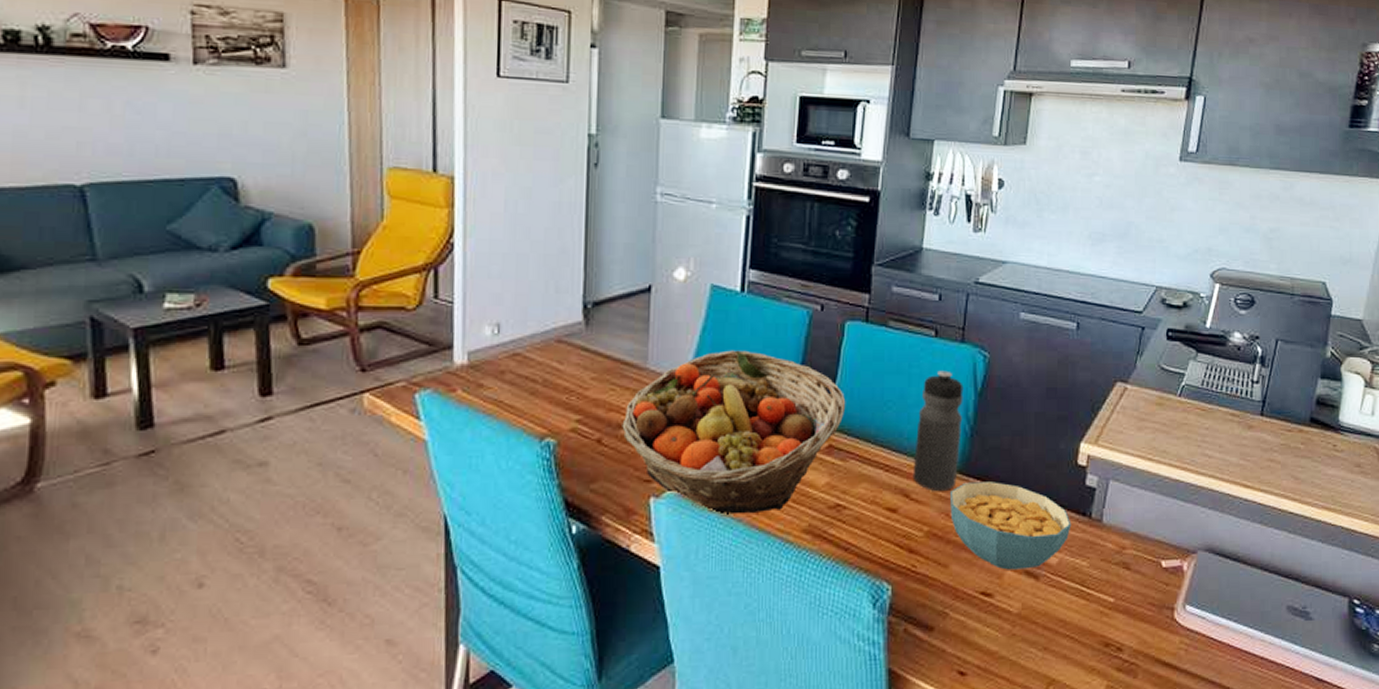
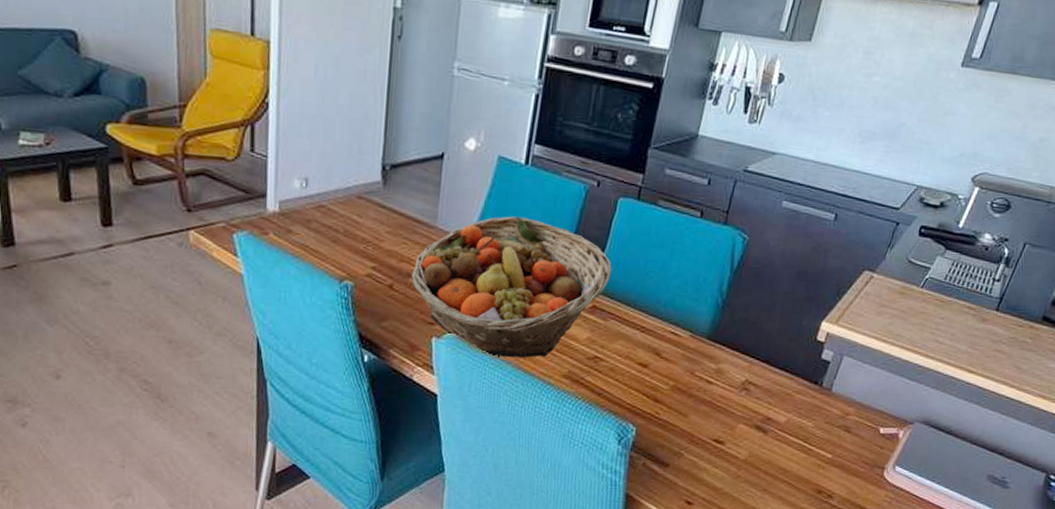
water bottle: present [912,370,964,492] -> none [665,248,721,354]
cereal bowl: present [950,482,1072,570] -> none [695,347,803,425]

